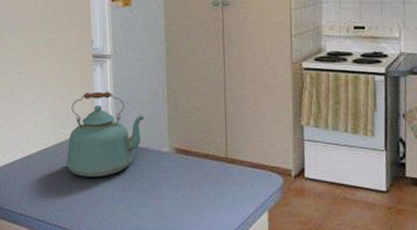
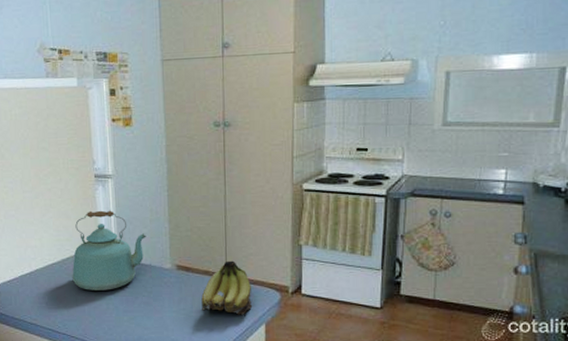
fruit: none [201,143,255,201] -> present [201,260,253,315]

